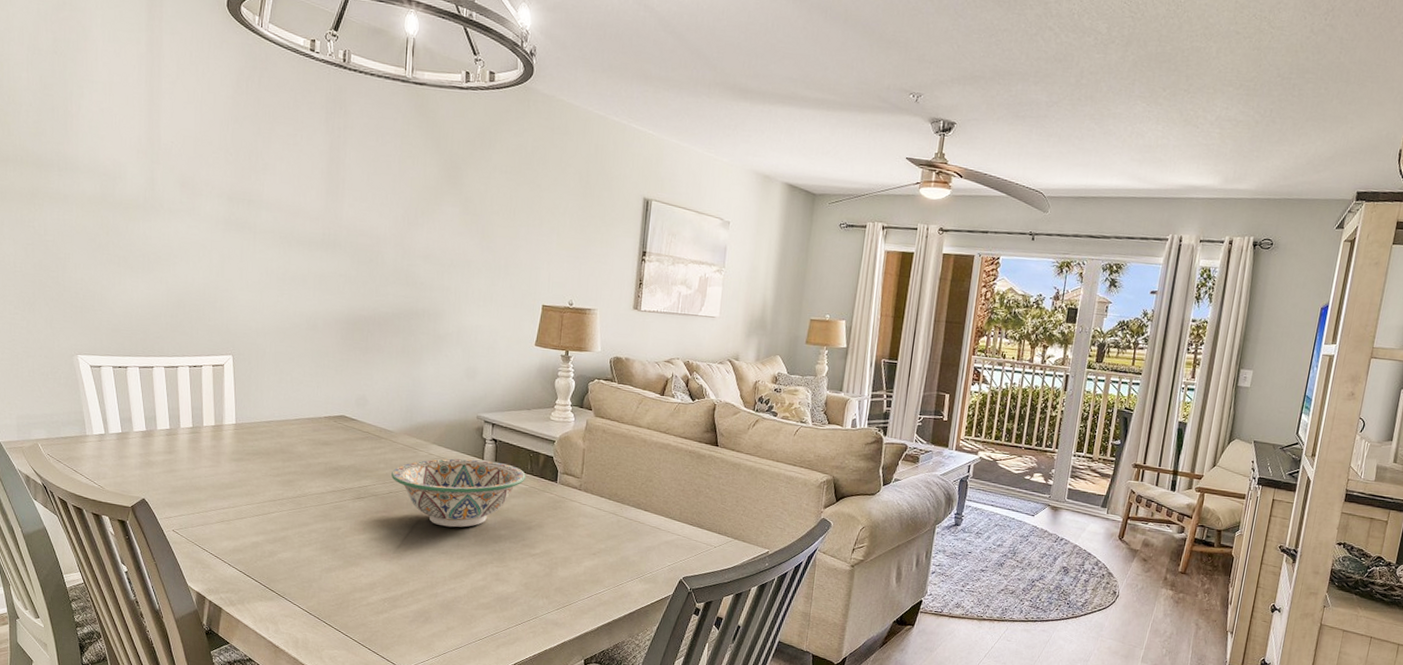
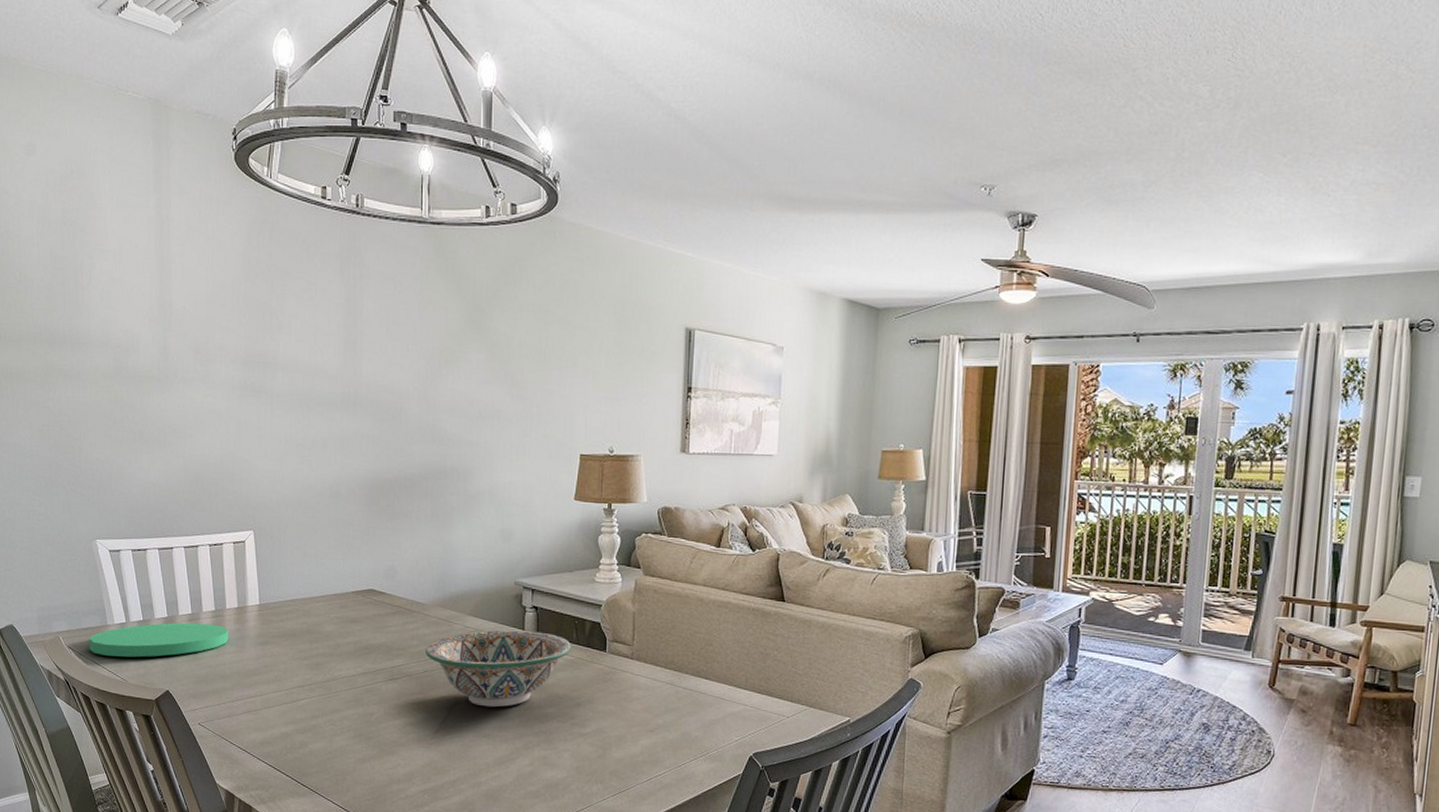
plate: none [67,436,205,467] -> present [89,622,229,658]

